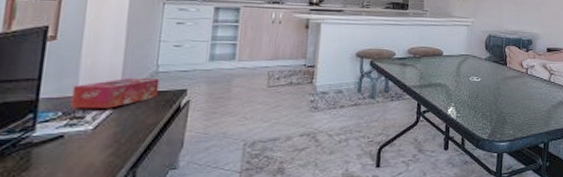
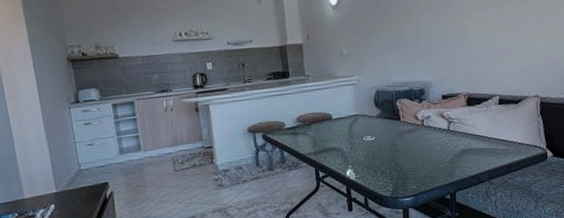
tissue box: present [70,78,160,108] -> none [19,176,86,210]

